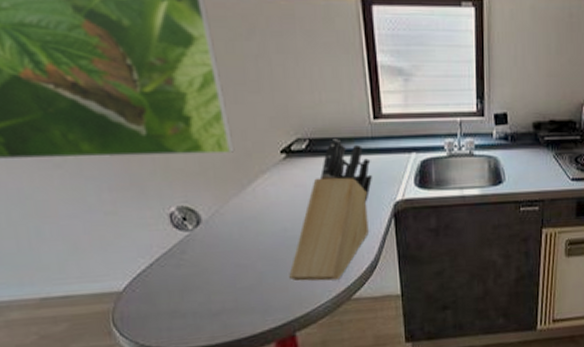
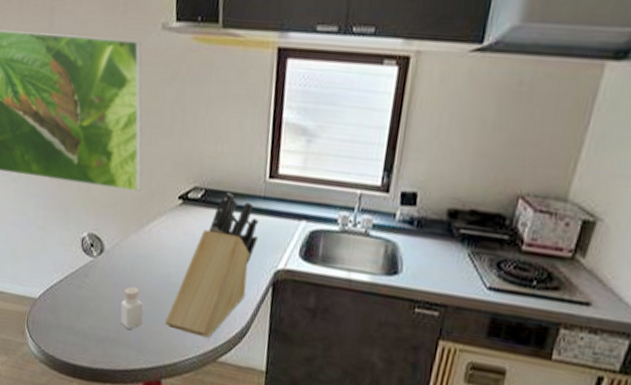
pepper shaker: none [233,250,263,295] -> present [120,286,143,329]

